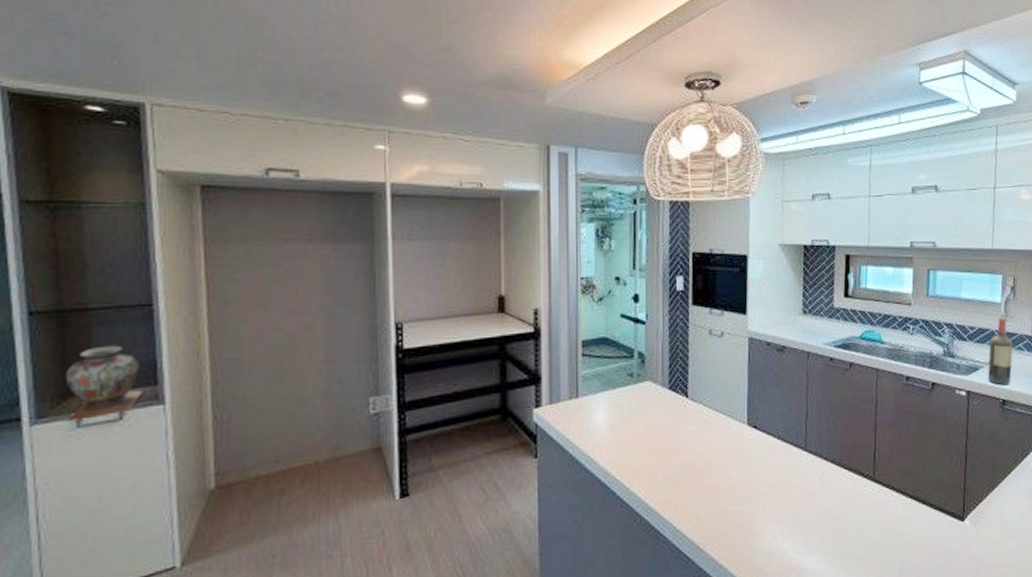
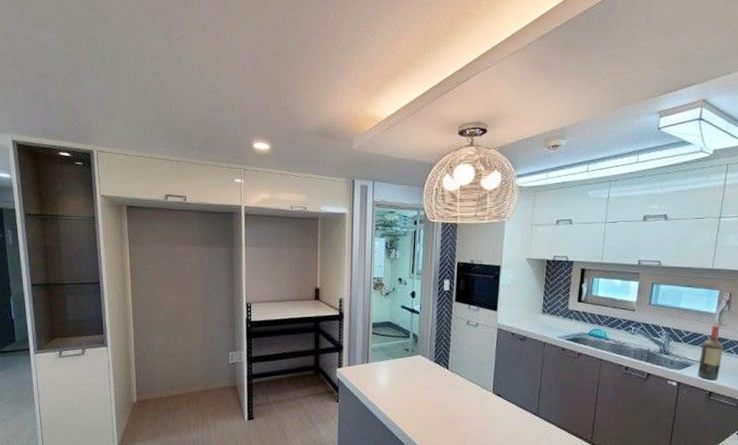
decorative vase: present [65,345,143,423] -> none [52,307,95,354]

